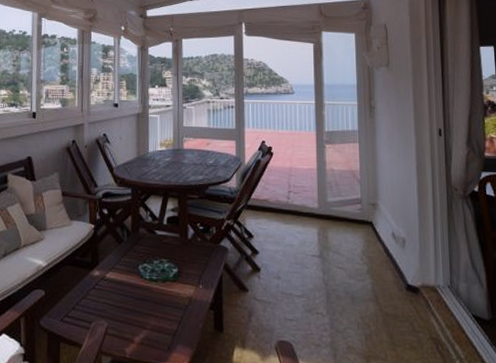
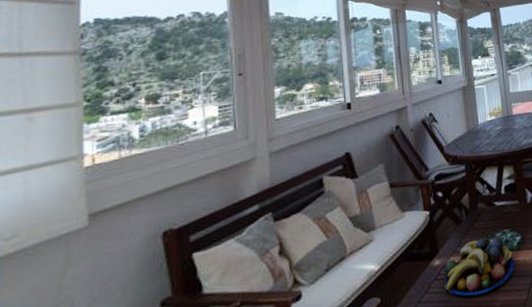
fruit bowl: none [101,261,170,314] -> present [443,236,516,297]

